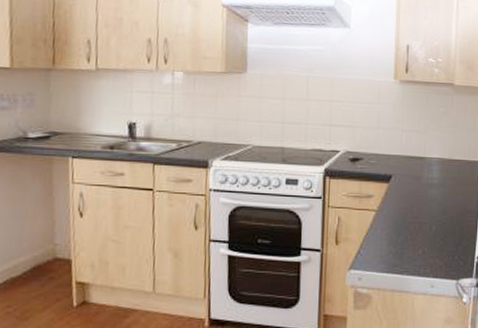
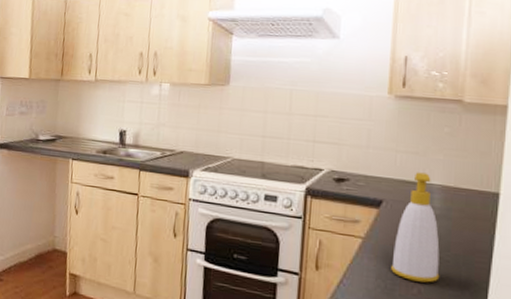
soap bottle: none [400,148,439,244] -> present [391,172,440,283]

